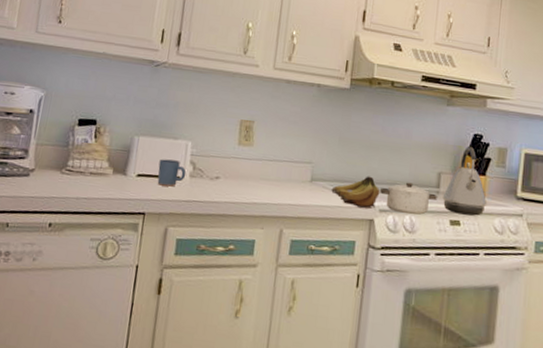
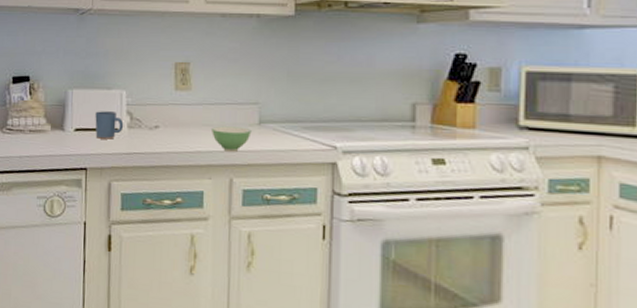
bowl: none [267,180,304,206] -> present [210,126,252,153]
fruit: present [331,176,380,210] -> none [283,113,342,152]
cooking pot: present [379,182,437,215] -> none [340,117,413,155]
kettle: present [442,145,486,216] -> none [420,68,478,152]

